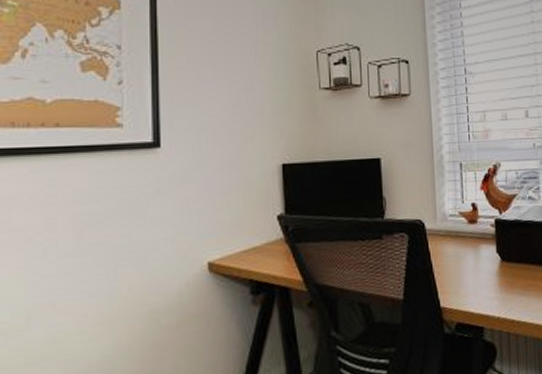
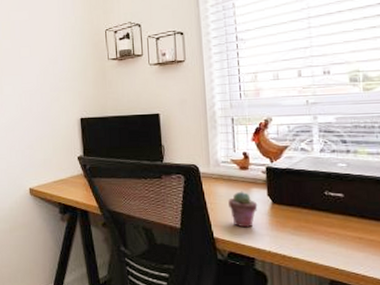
potted succulent: none [456,249,487,293] -> present [228,191,258,228]

